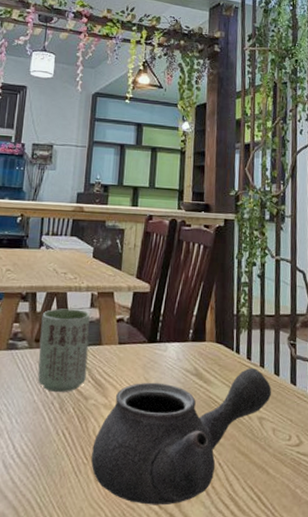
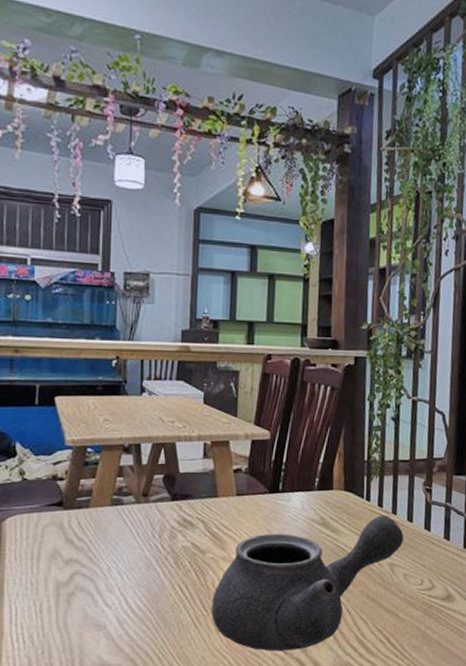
cup: present [37,308,90,393] -> none [147,460,204,548]

